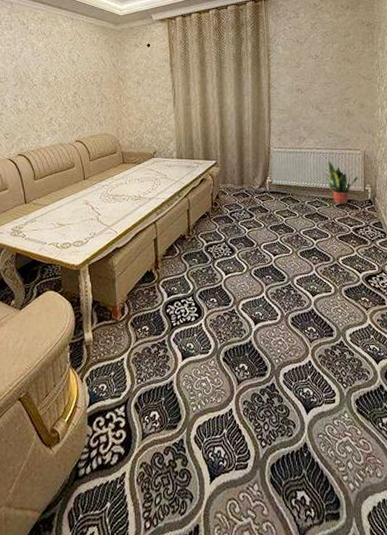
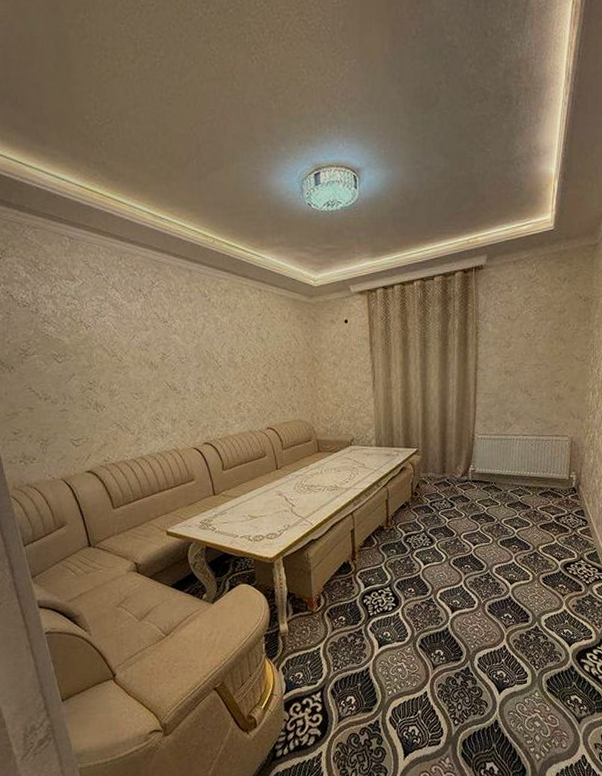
potted plant: present [324,160,359,204] -> none [529,447,564,493]

